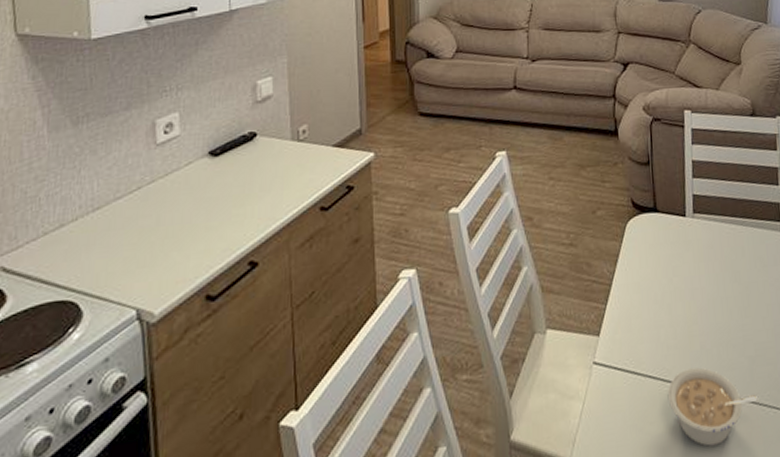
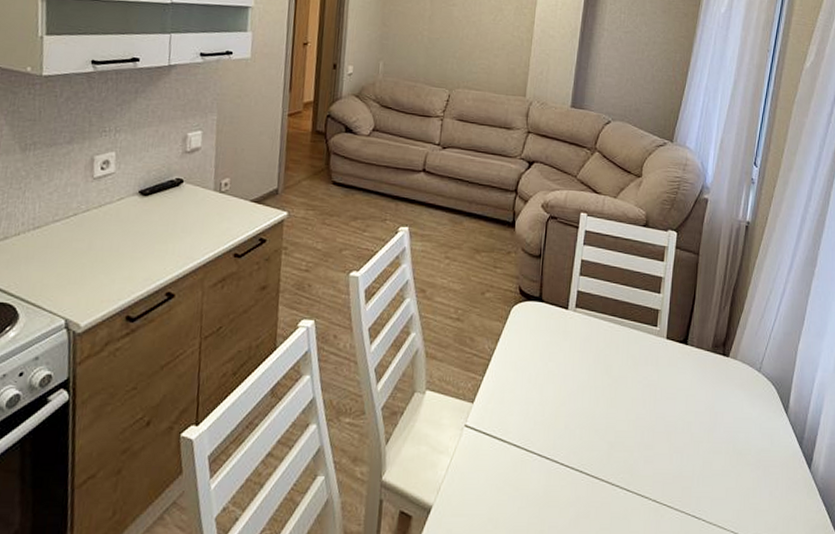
legume: present [667,367,758,447] -> none [528,444,611,513]

